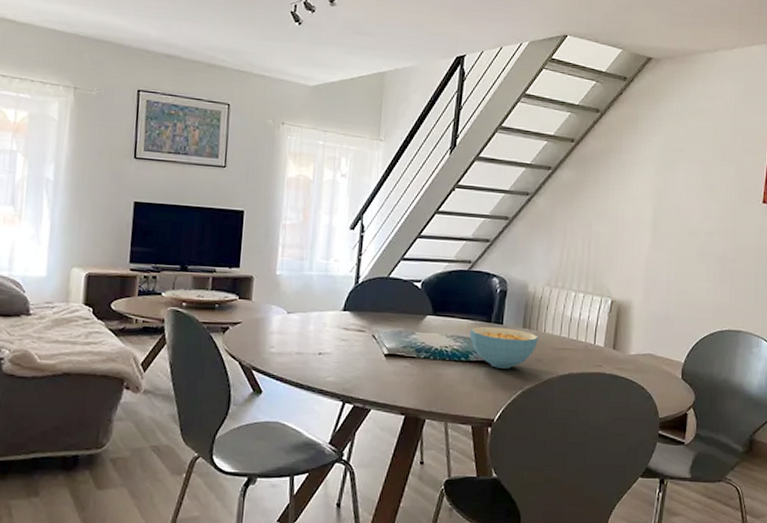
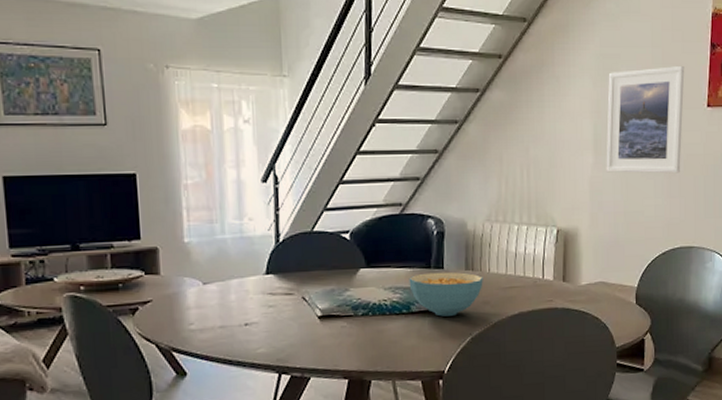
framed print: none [662,163,743,261] -> present [606,65,685,174]

